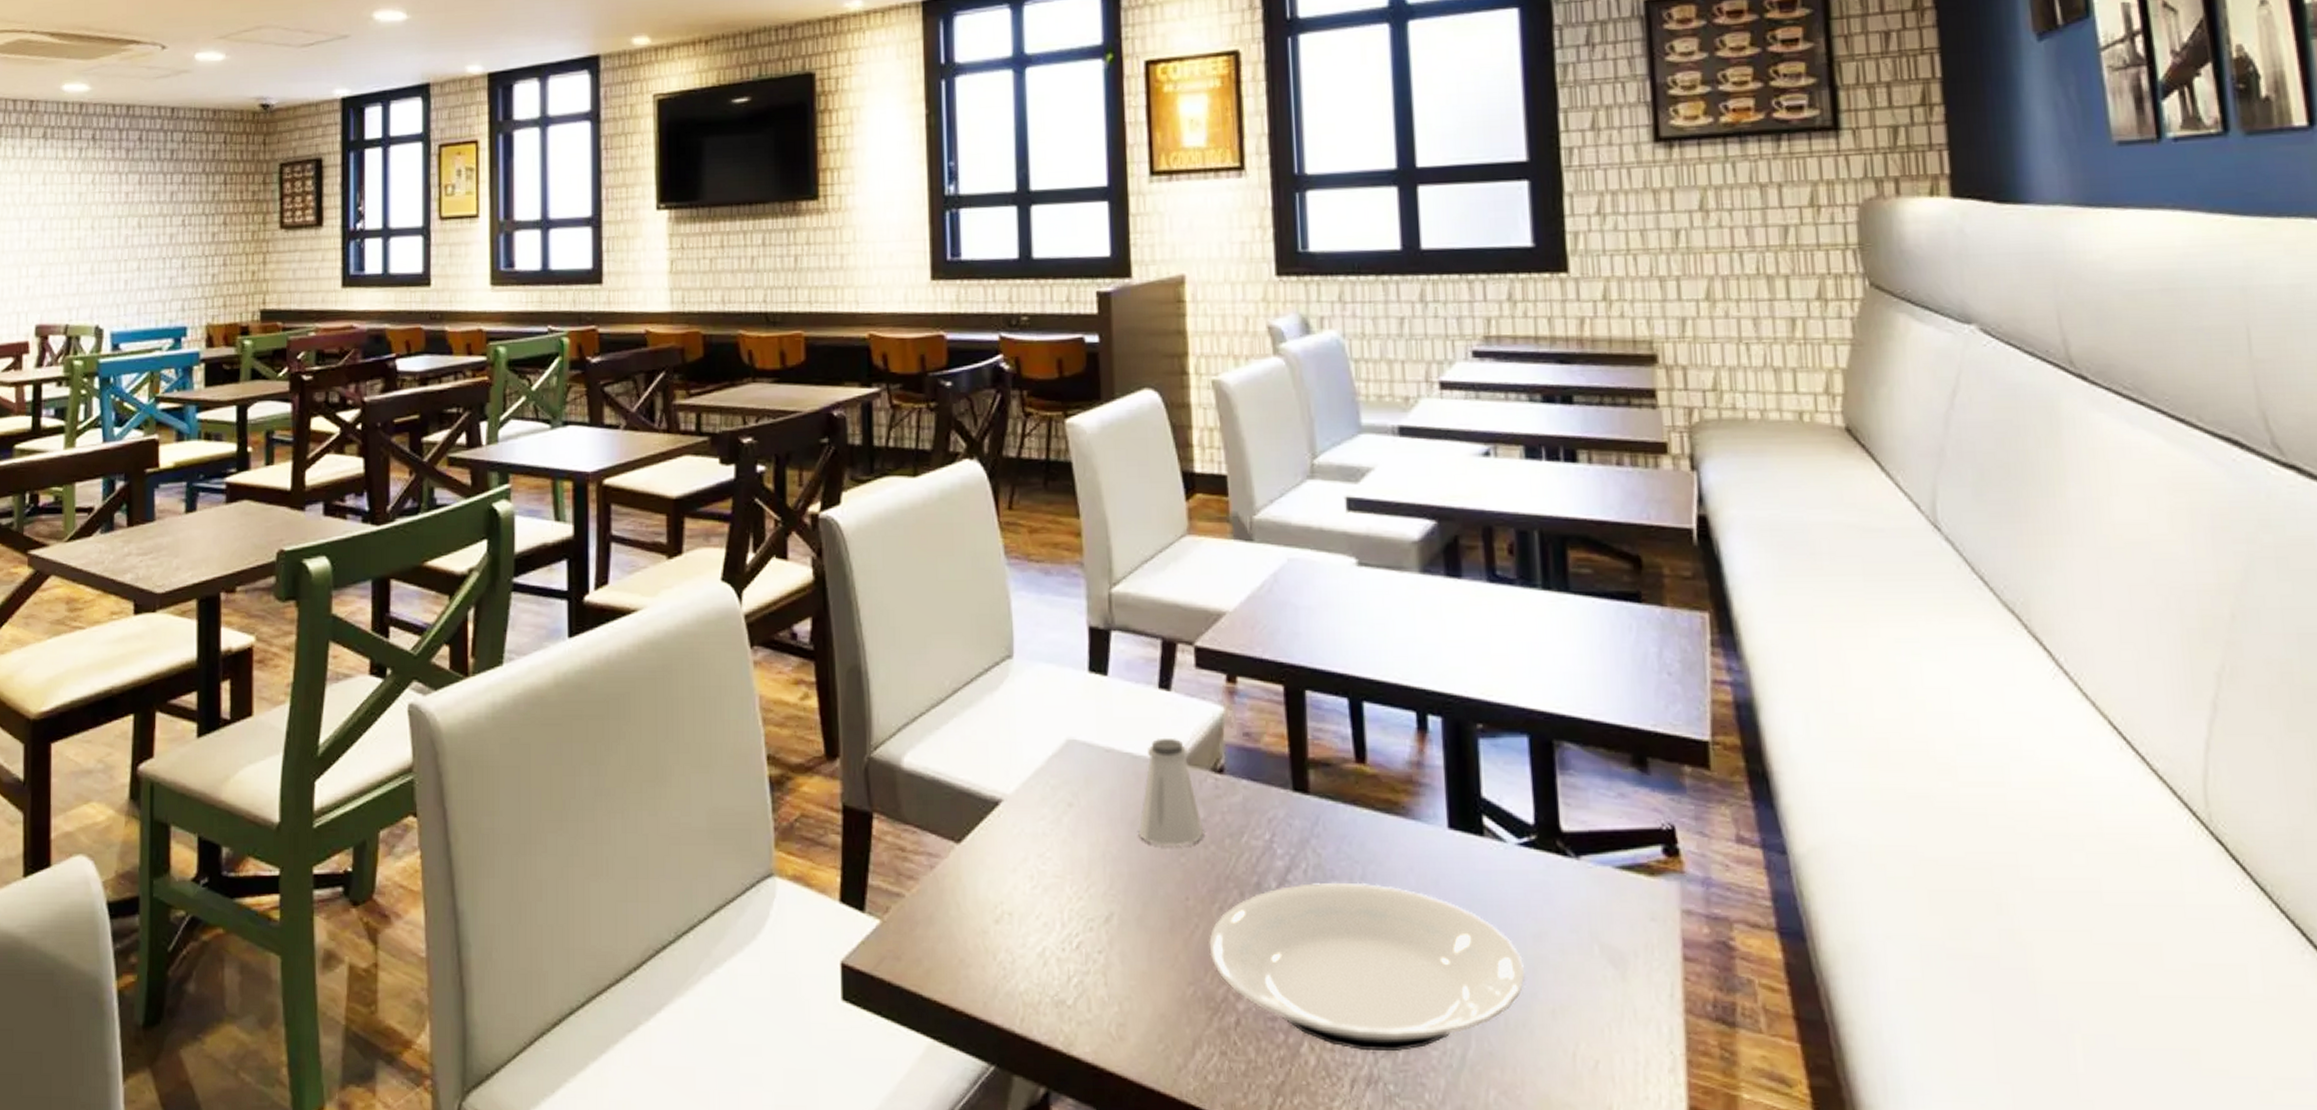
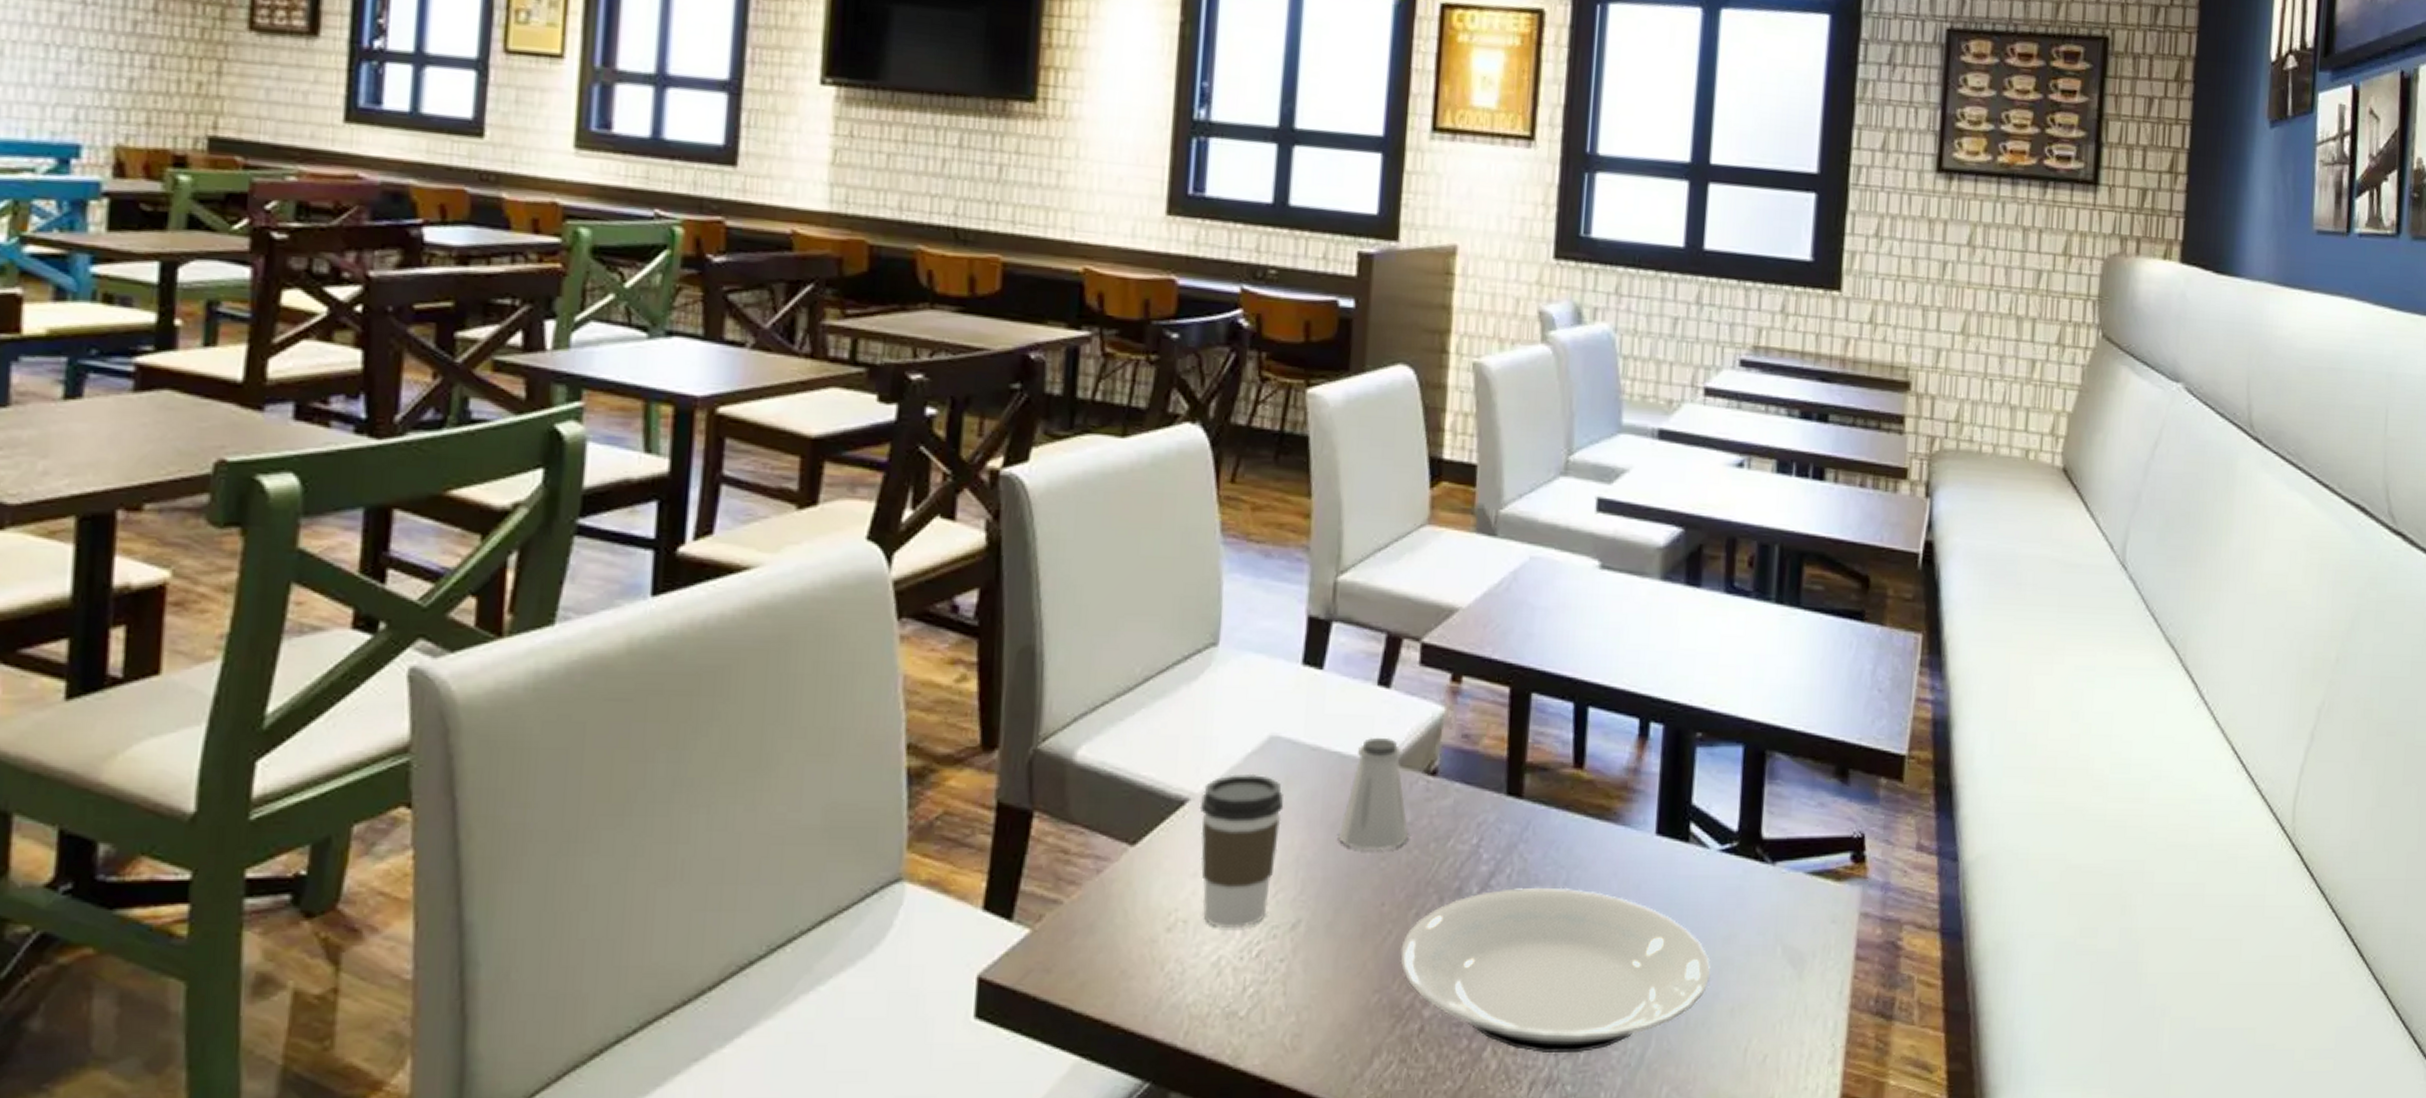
coffee cup: none [1012,775,1086,920] -> present [1199,773,1284,928]

